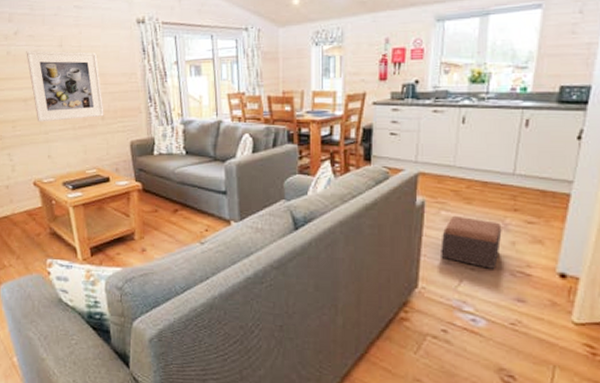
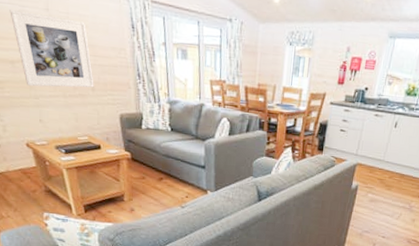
footstool: present [441,215,502,270] -> none [363,197,408,238]

